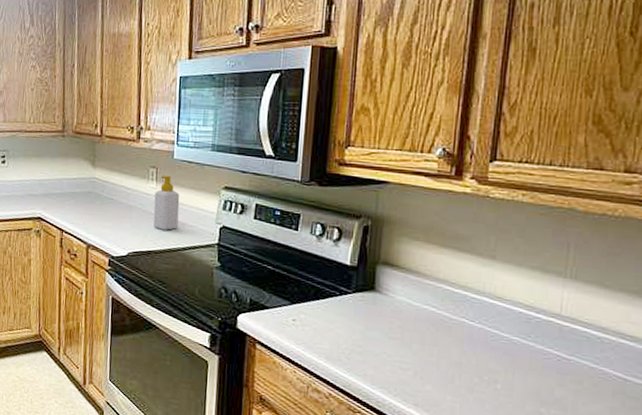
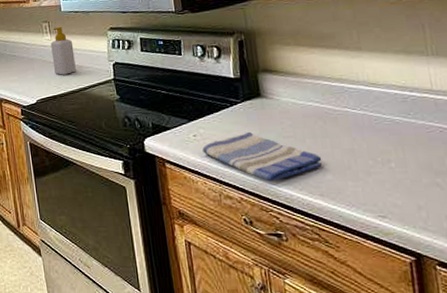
dish towel: none [299,325,425,383] -> present [202,131,323,182]

